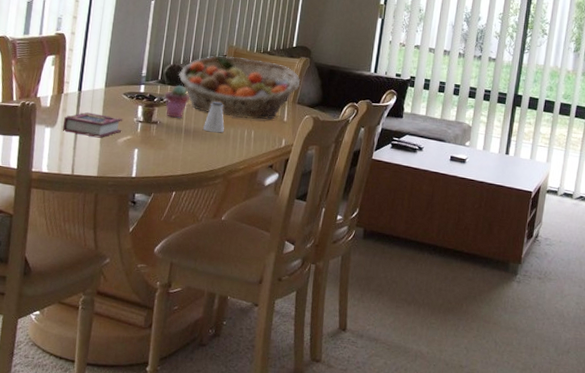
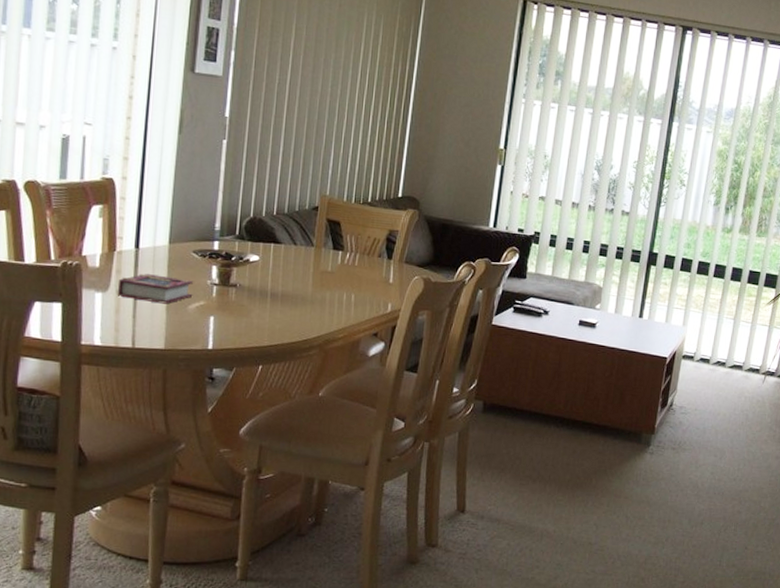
potted succulent: present [164,84,190,118] -> none [244,240,276,280]
fruit basket: present [177,55,301,120] -> none [259,206,408,281]
saltshaker: present [203,101,224,133] -> none [293,260,319,297]

